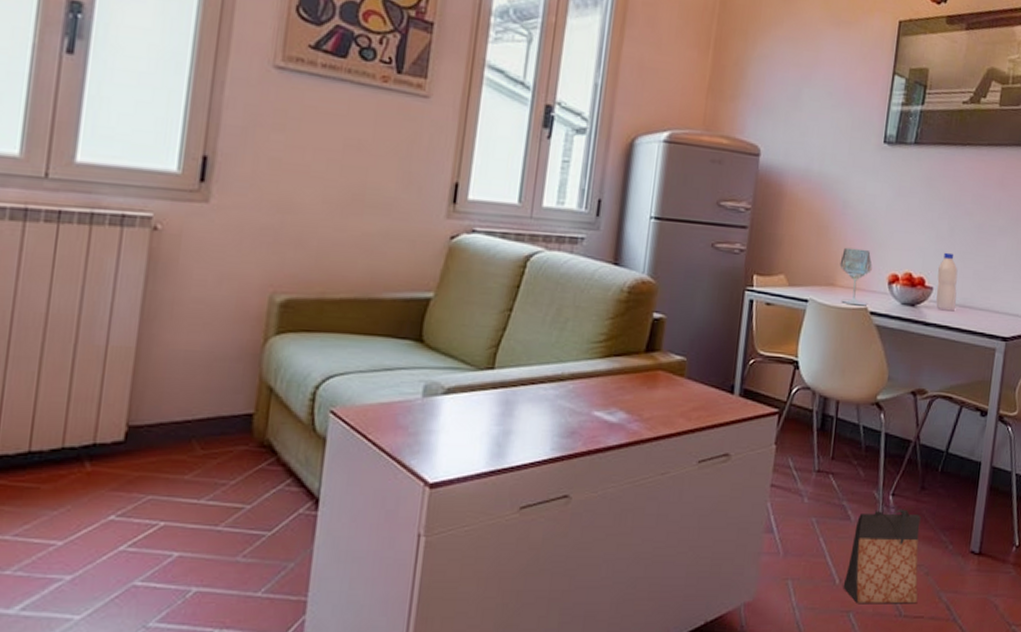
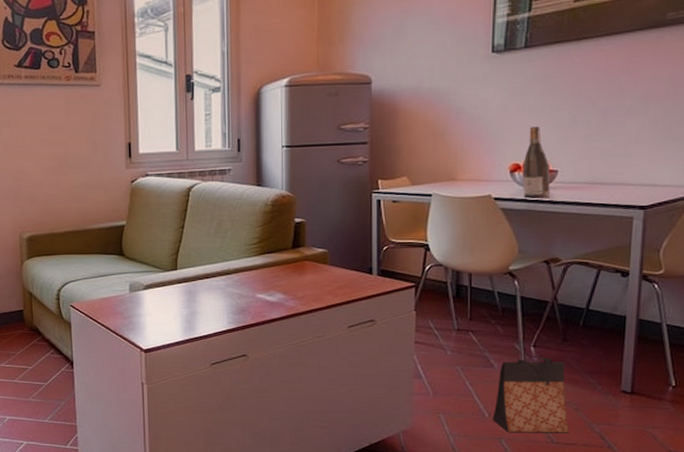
wine glass: present [839,247,873,306] -> none [459,146,492,194]
wine bottle: none [898,234,926,319] -> present [522,127,551,200]
water bottle: present [936,252,958,312] -> none [562,138,585,190]

